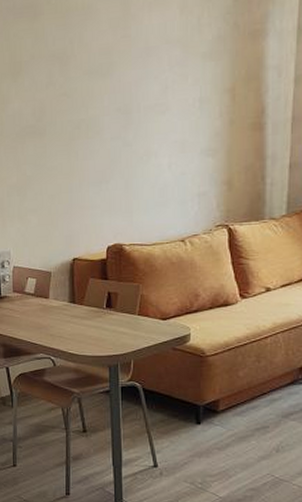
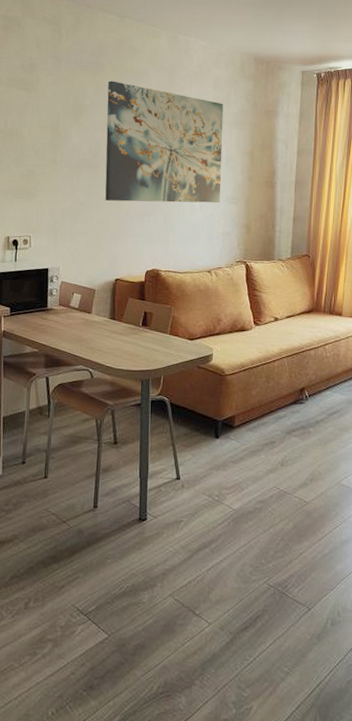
wall art: none [48,25,194,171] -> present [105,80,224,203]

